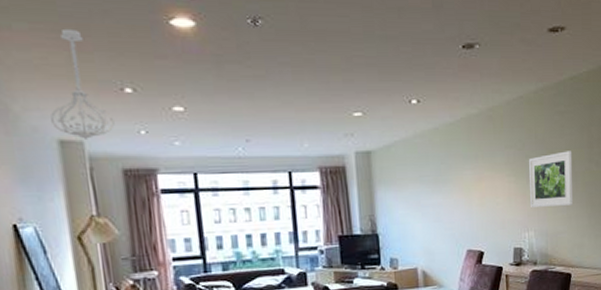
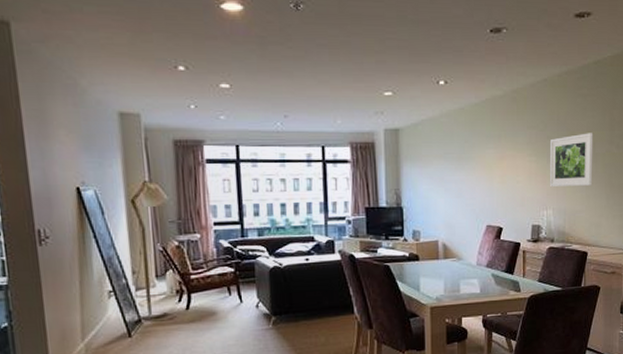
ceiling light fixture: present [51,28,115,139] -> none [113,11,168,112]

